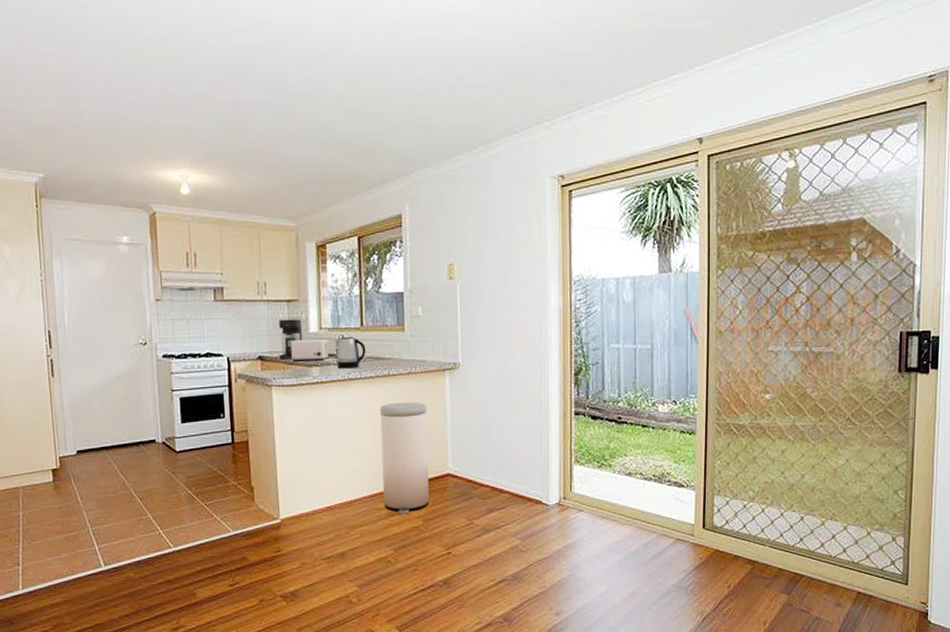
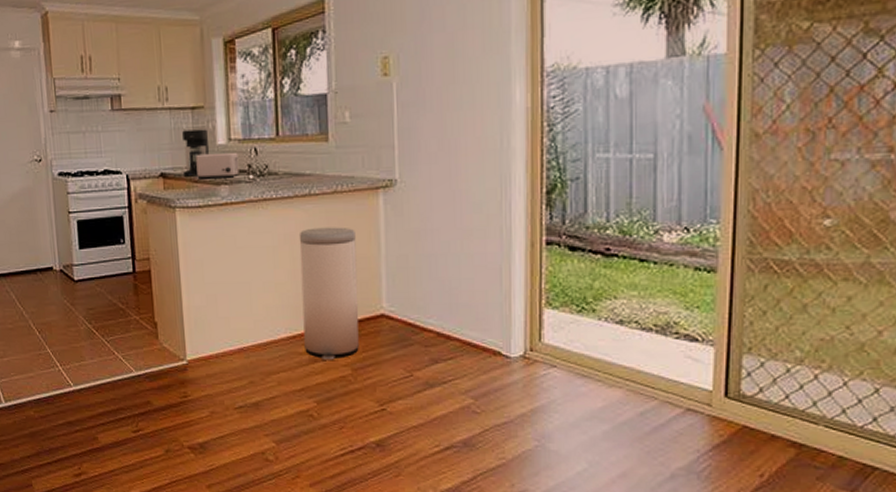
kettle: present [334,336,366,369] -> none [246,148,283,188]

